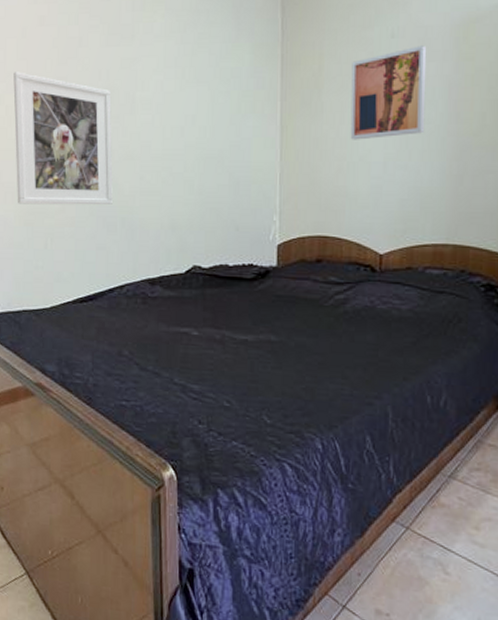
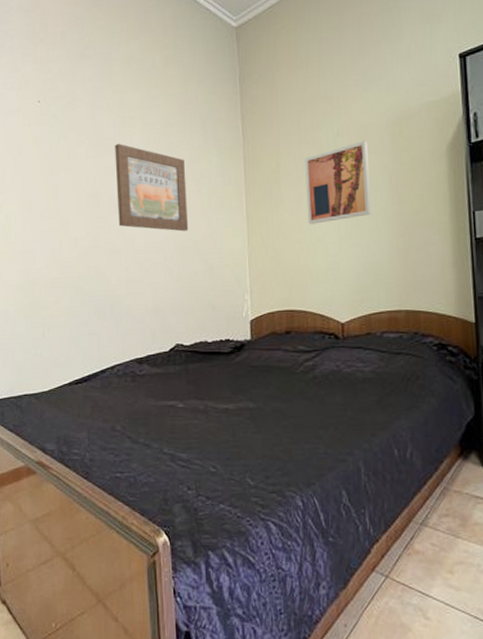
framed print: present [13,72,113,205] -> none [12,184,102,299]
wall art: none [132,30,214,139] -> present [115,143,189,232]

